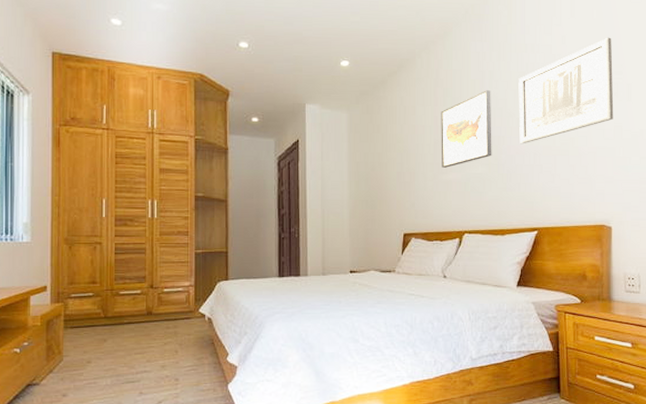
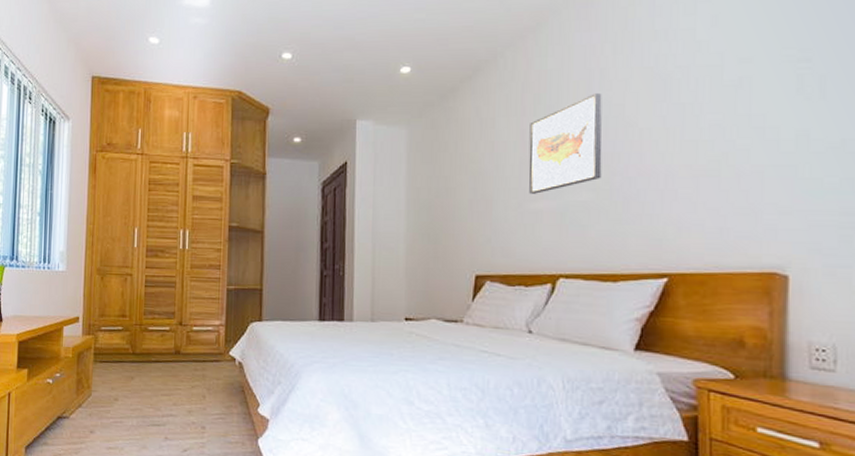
wall art: present [518,37,614,144] -> none [642,11,796,163]

